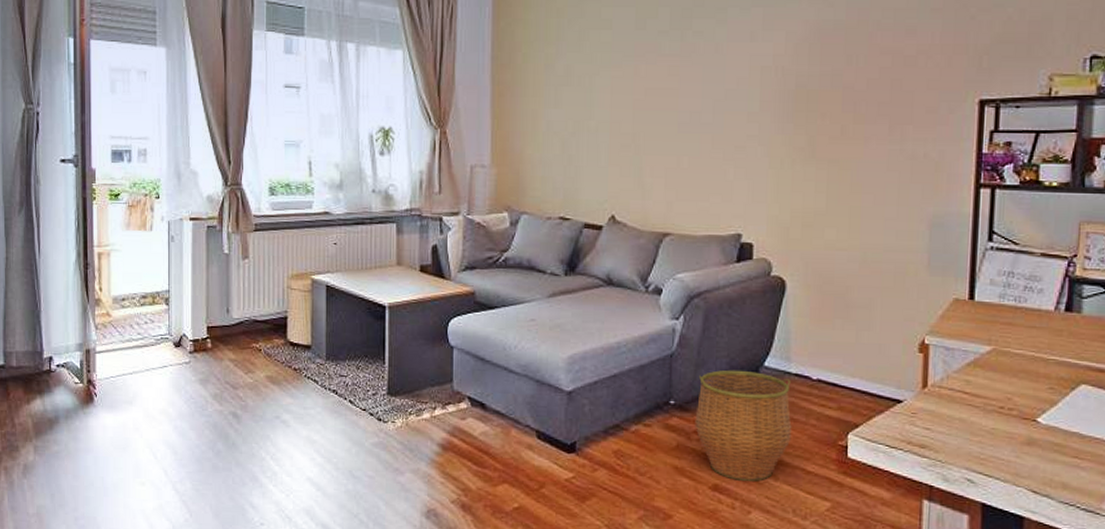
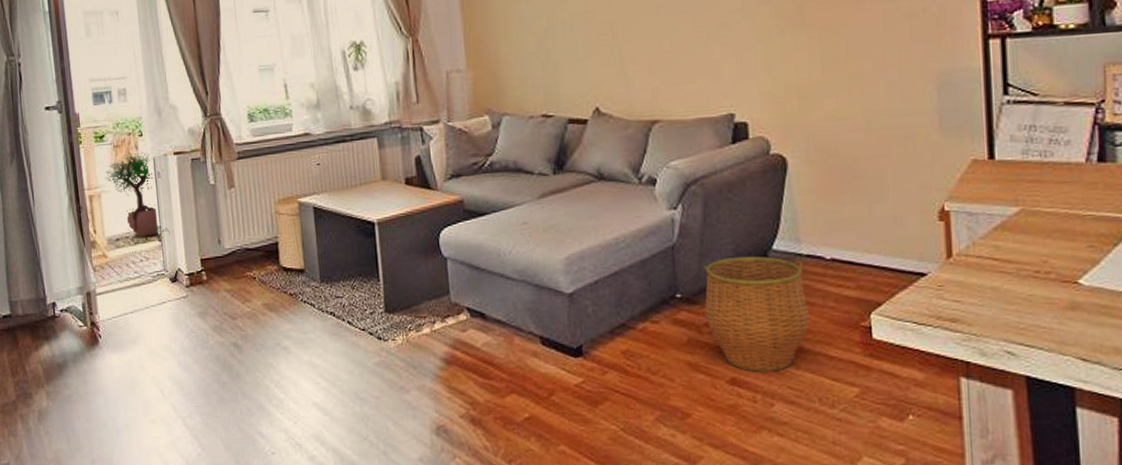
potted tree: none [116,212,168,299] -> present [104,151,160,237]

